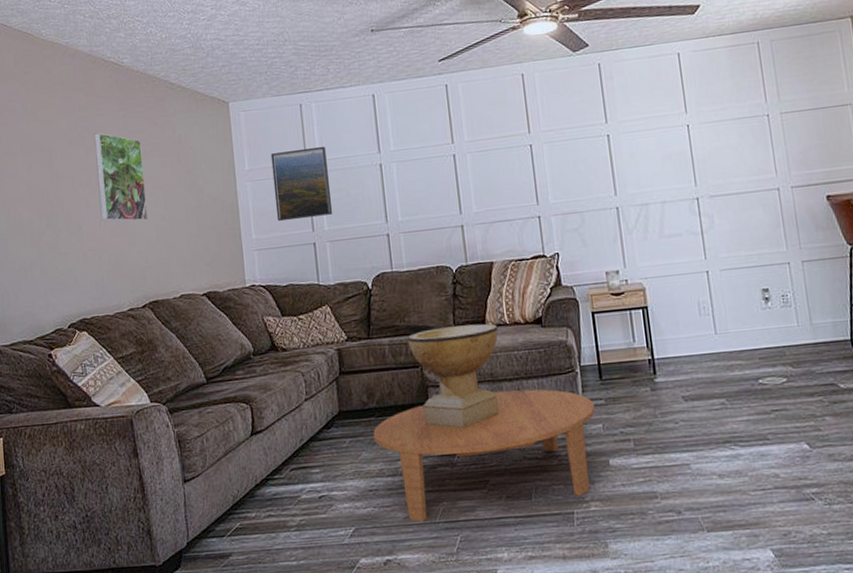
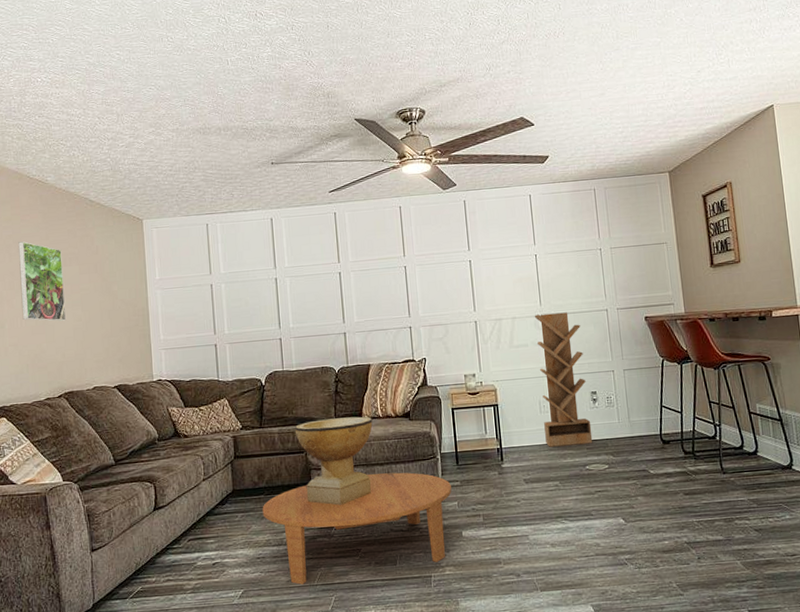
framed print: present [270,146,333,222] -> none [179,261,233,325]
bookshelf: none [688,193,766,357] -> present [534,312,593,447]

